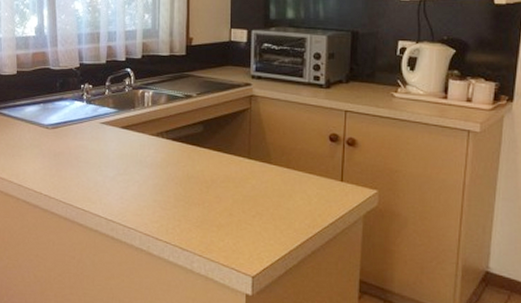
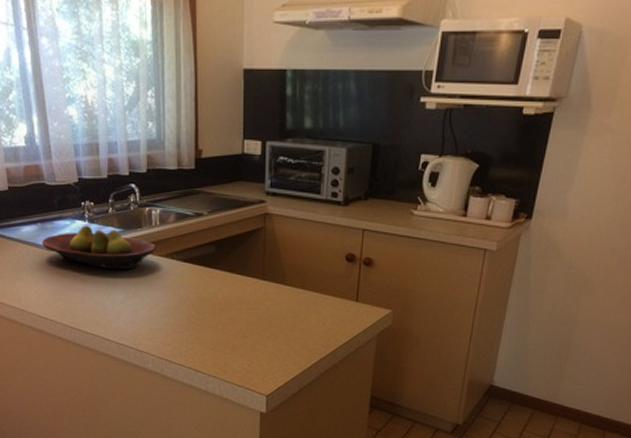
fruit bowl: none [43,105,148,148] -> present [42,225,156,271]

